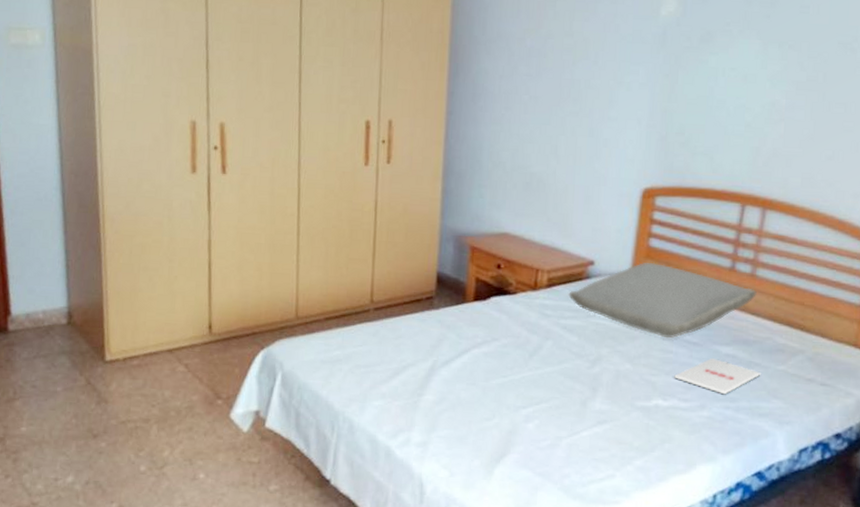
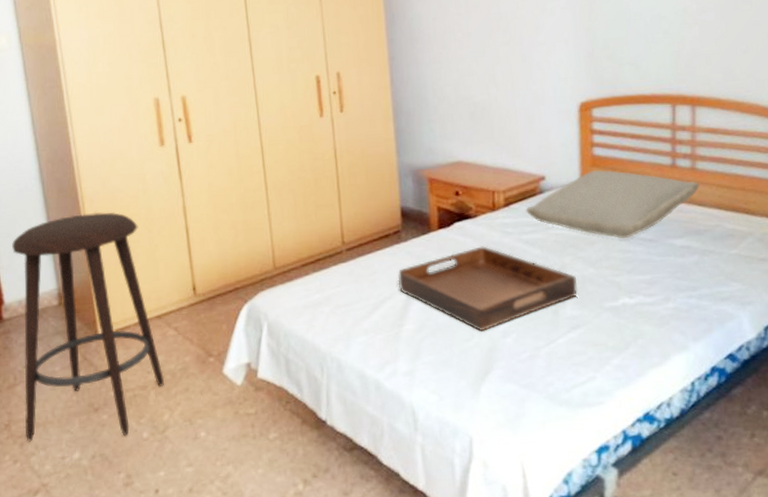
stool: none [20,232,168,467] -> present [12,212,164,442]
serving tray: none [423,325,611,413] -> present [398,246,578,332]
magazine: present [674,358,761,395] -> none [636,252,717,285]

